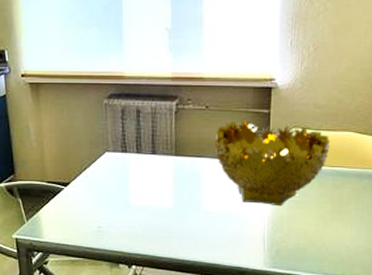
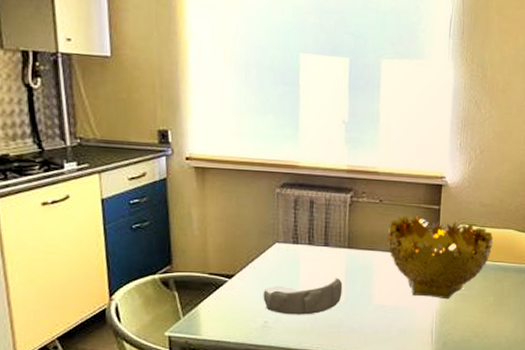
banana: none [96,185,171,221] -> present [263,277,343,315]

